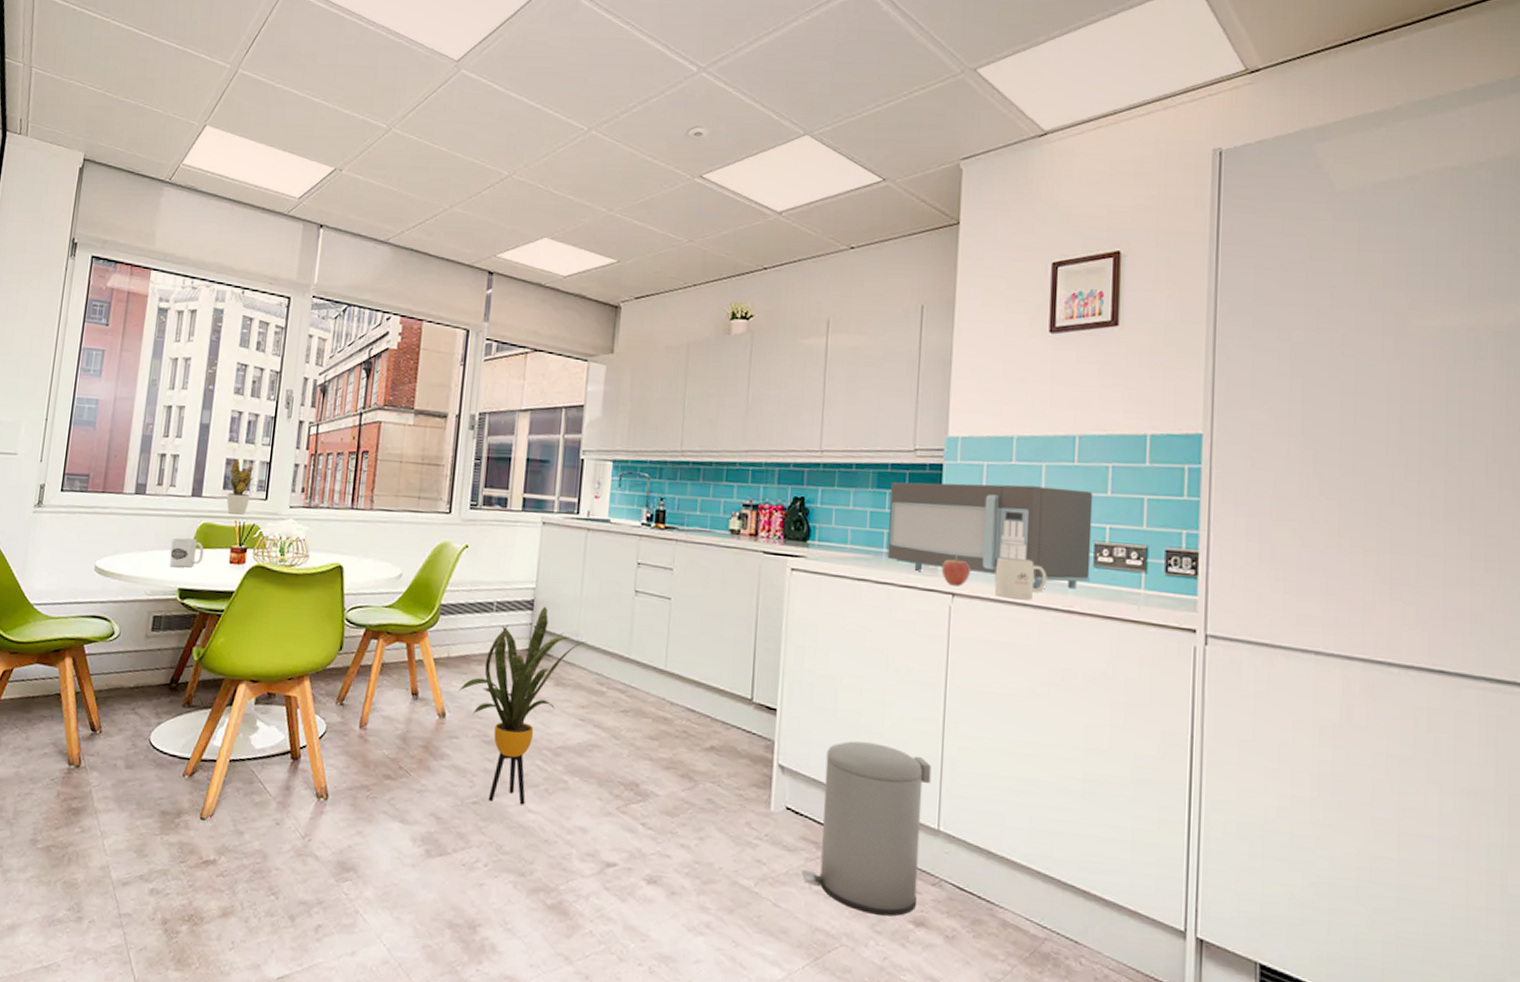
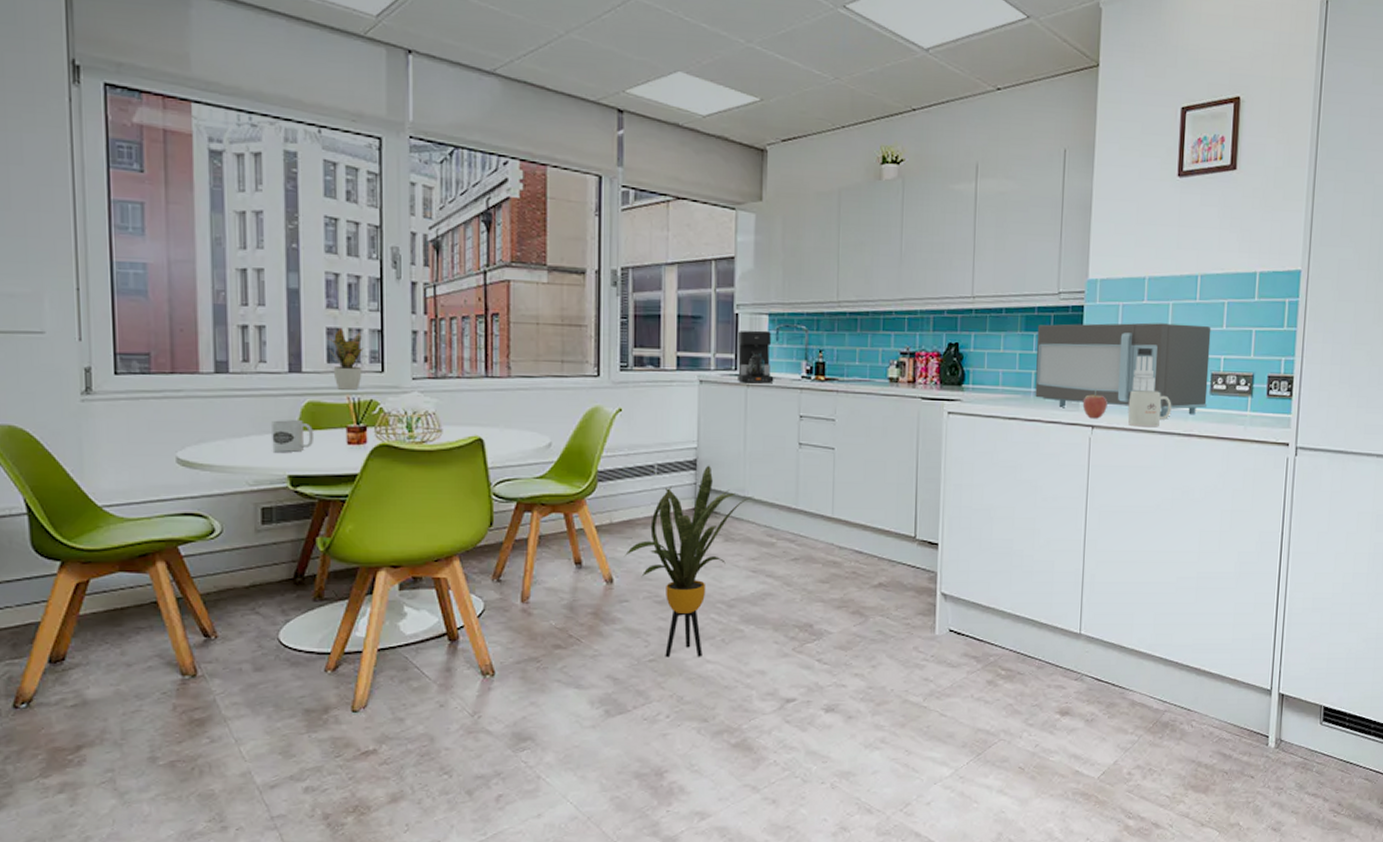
coffee maker: none [579,476,615,528] -> present [737,330,774,383]
pedal bin: present [802,741,932,916] -> none [965,565,1074,711]

